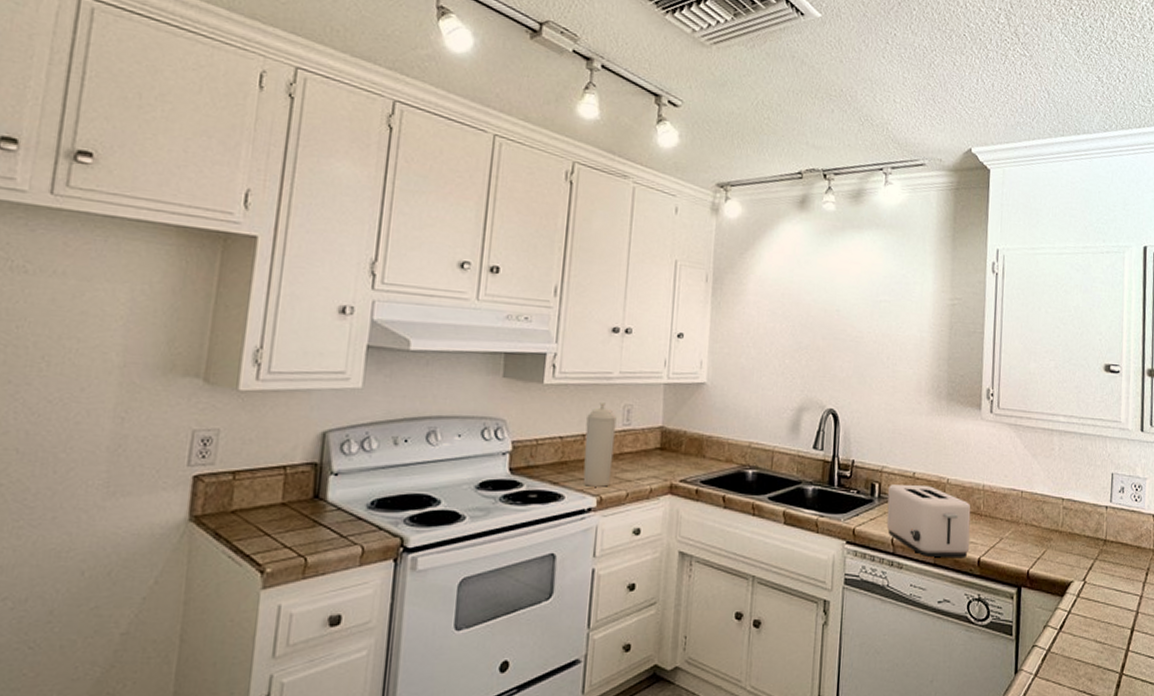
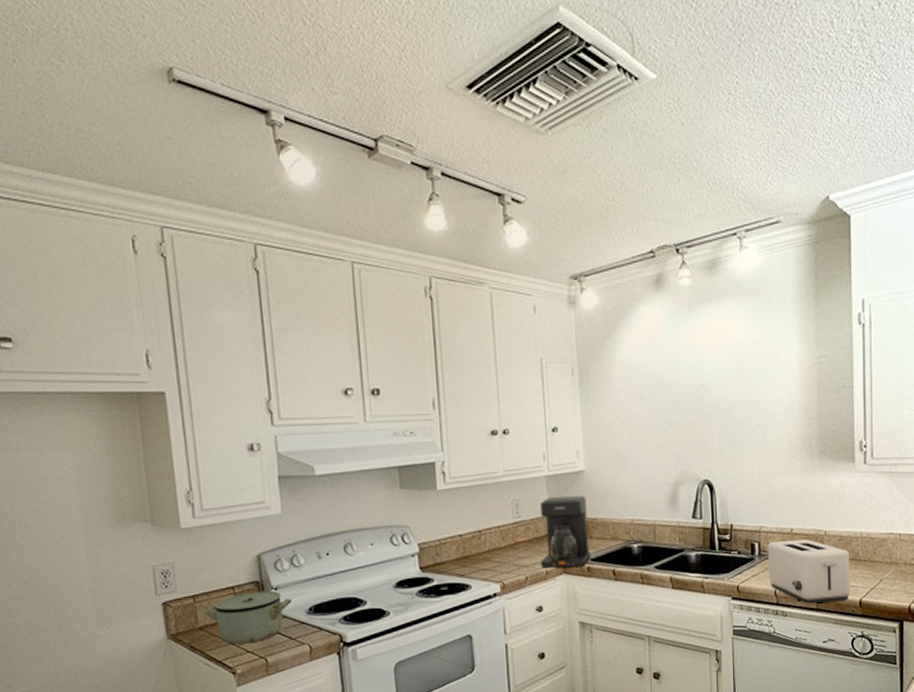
cooking pot: none [243,475,352,537] -> present [204,590,292,645]
canister: present [583,402,617,487] -> none [480,500,510,575]
coffee maker: none [645,406,704,489] -> present [540,496,591,568]

